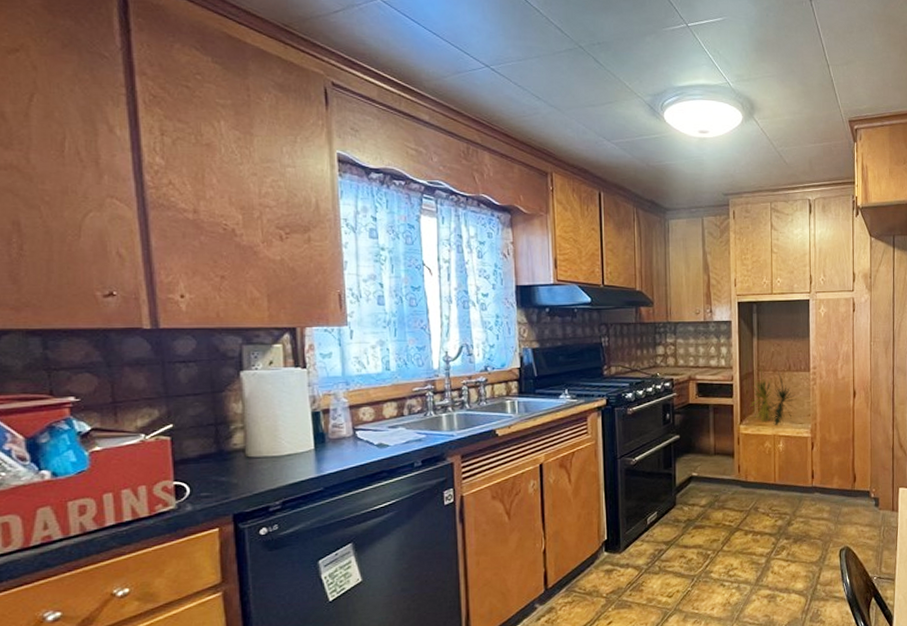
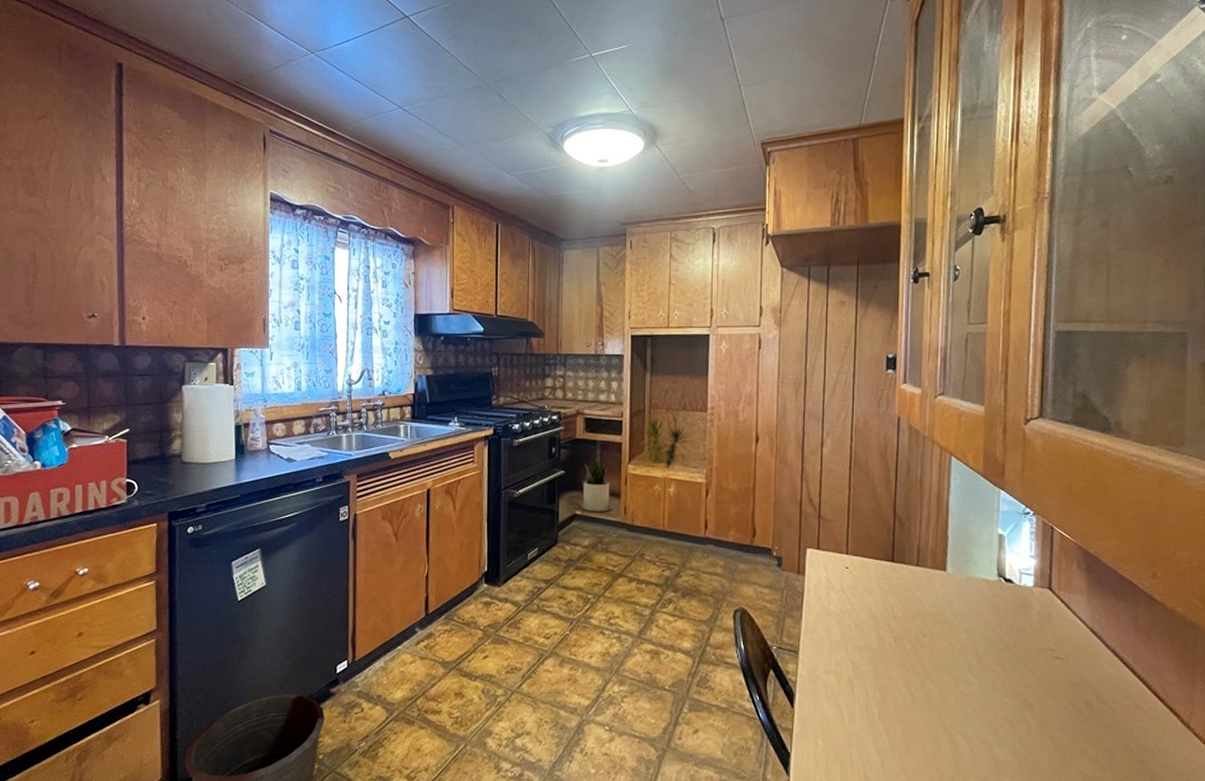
planter: none [696,423,727,473] -> present [580,460,612,513]

